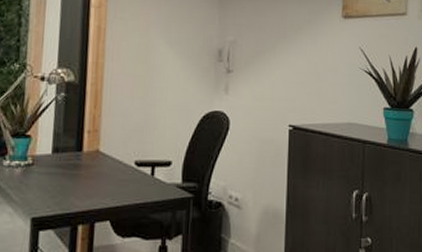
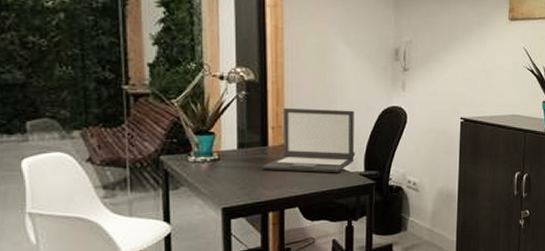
laptop: none [74,110,173,184] -> present [261,107,354,173]

